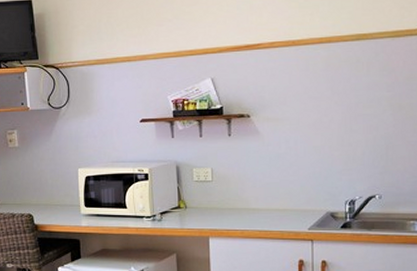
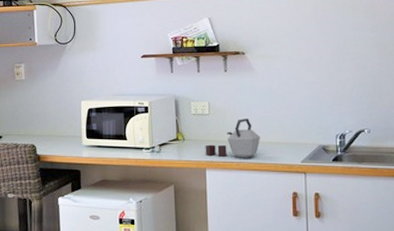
kettle: none [208,185,267,226] -> present [205,119,261,158]

